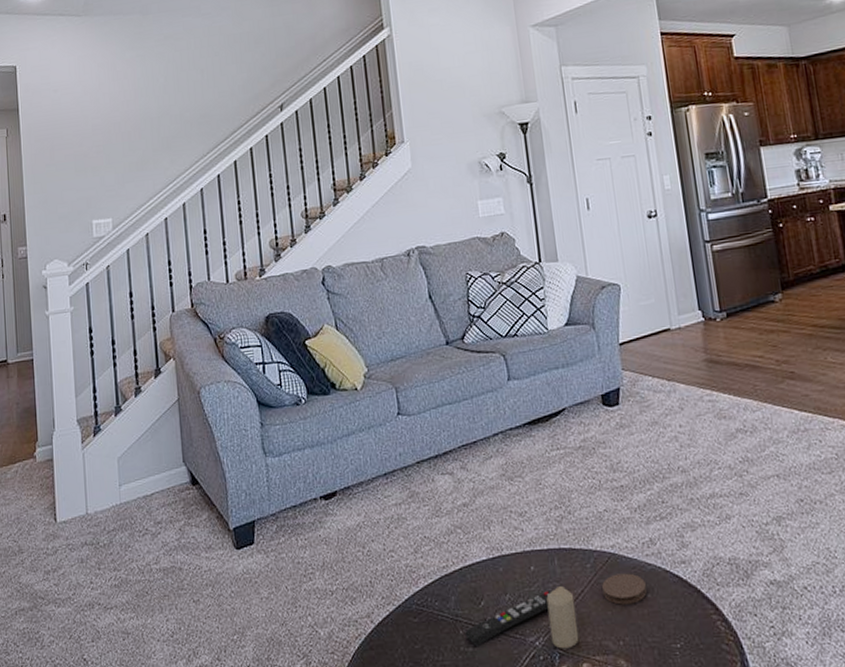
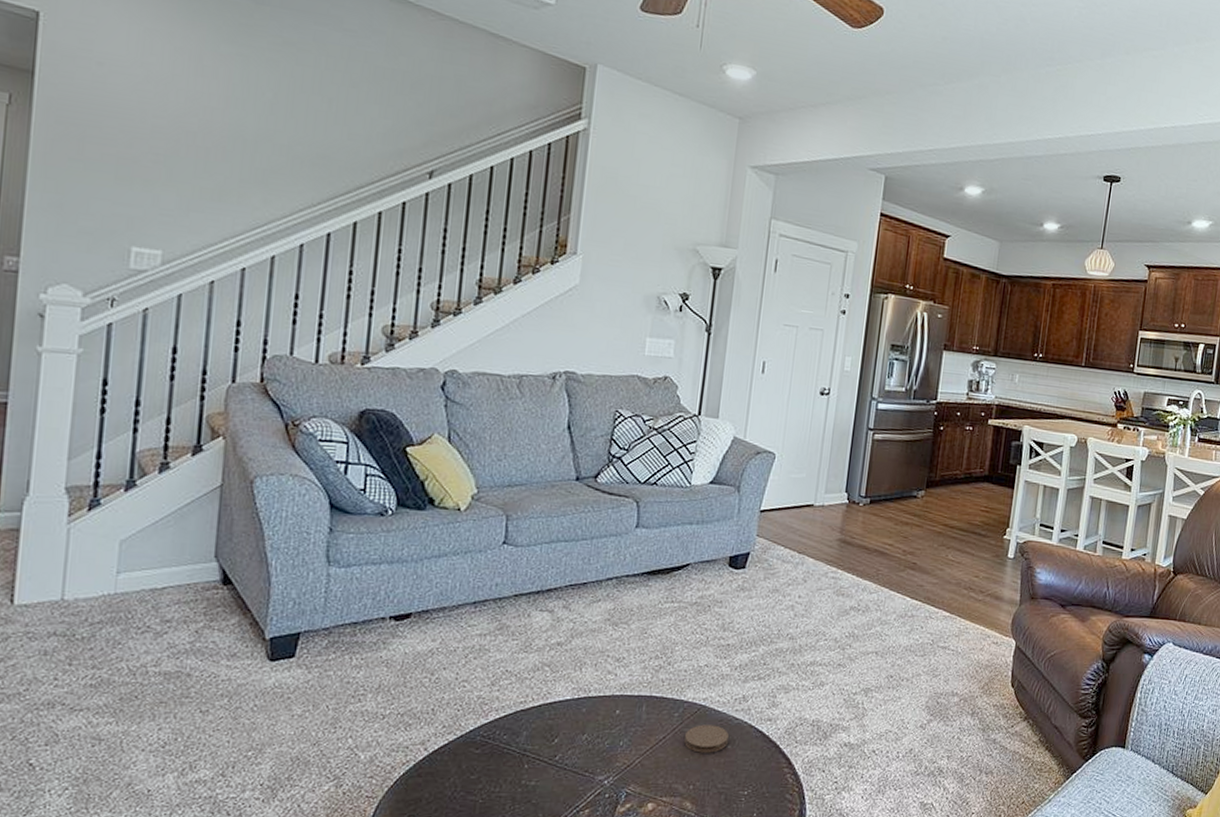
remote control: present [465,590,552,646] -> none [529,734,632,781]
candle: present [546,586,579,649] -> none [621,731,655,789]

